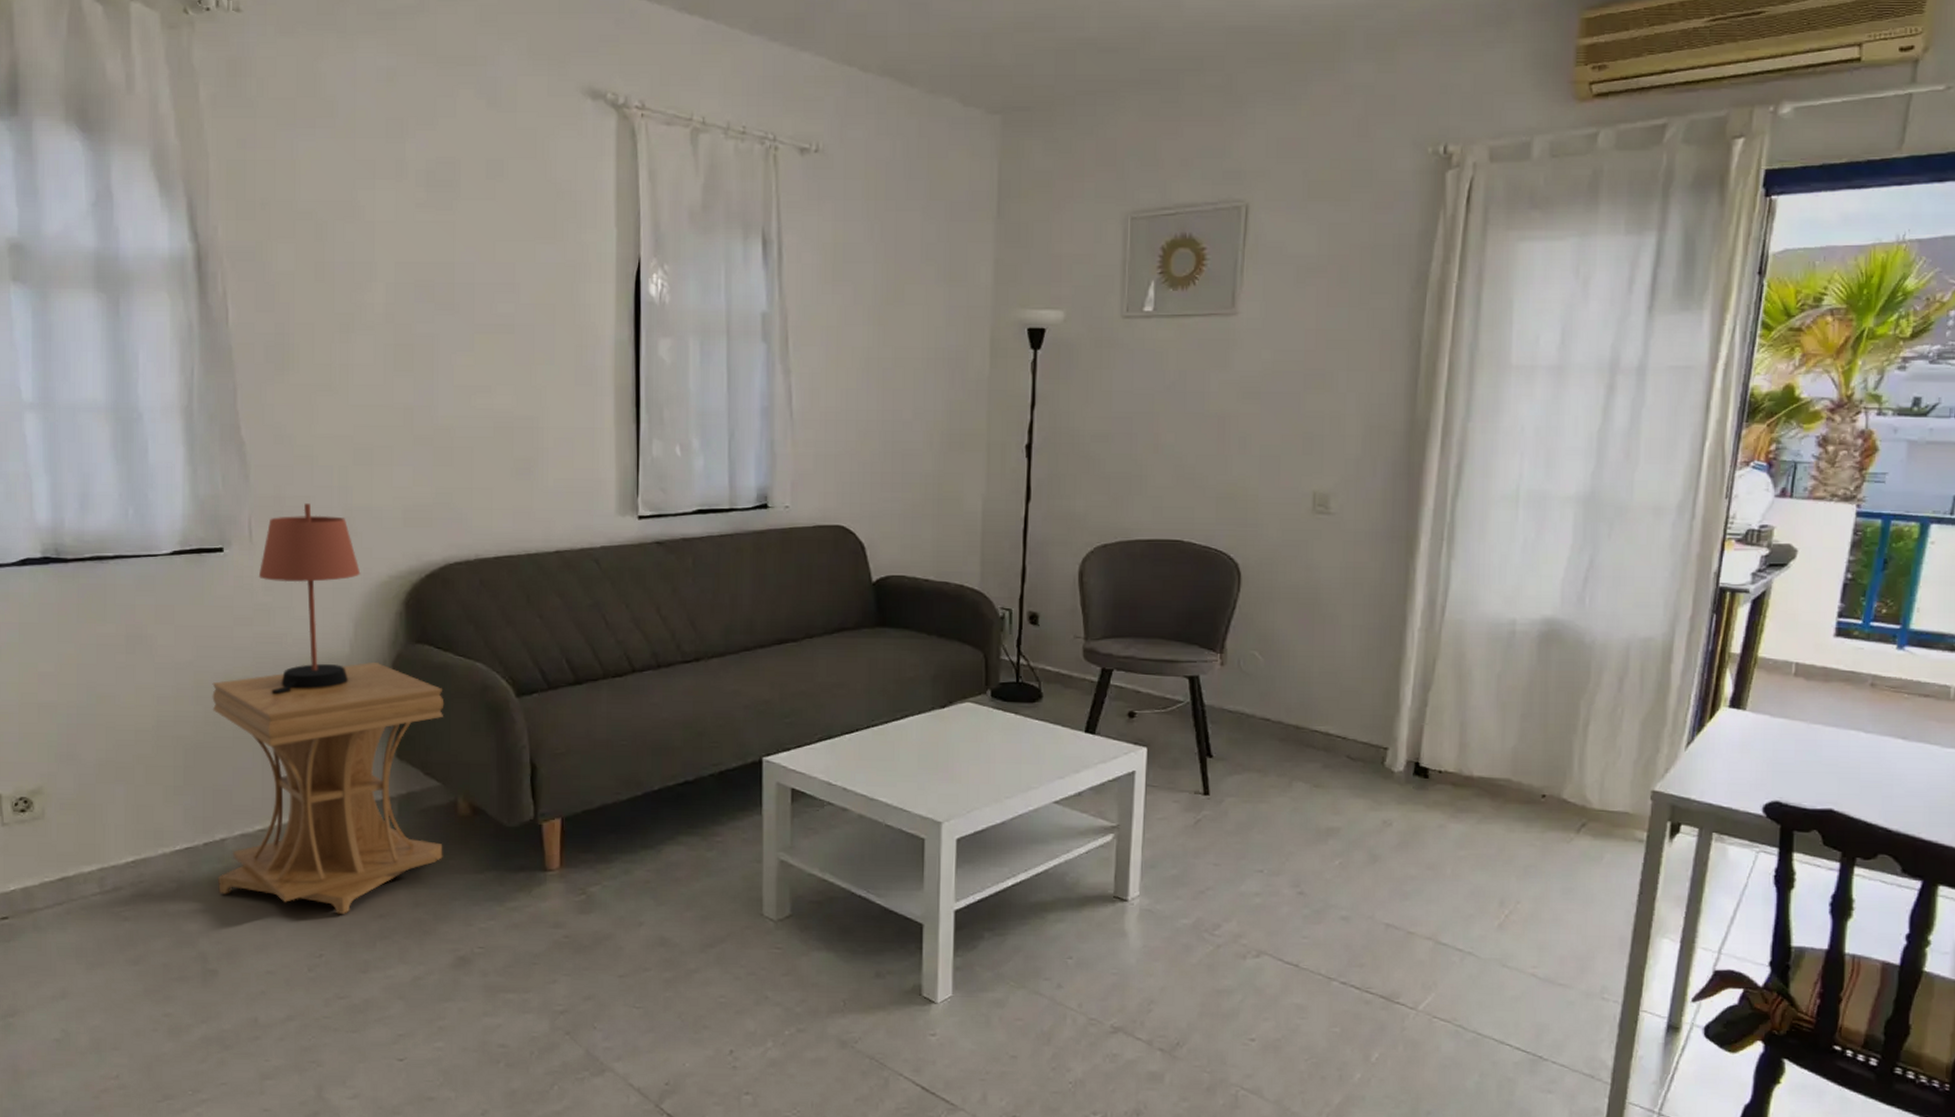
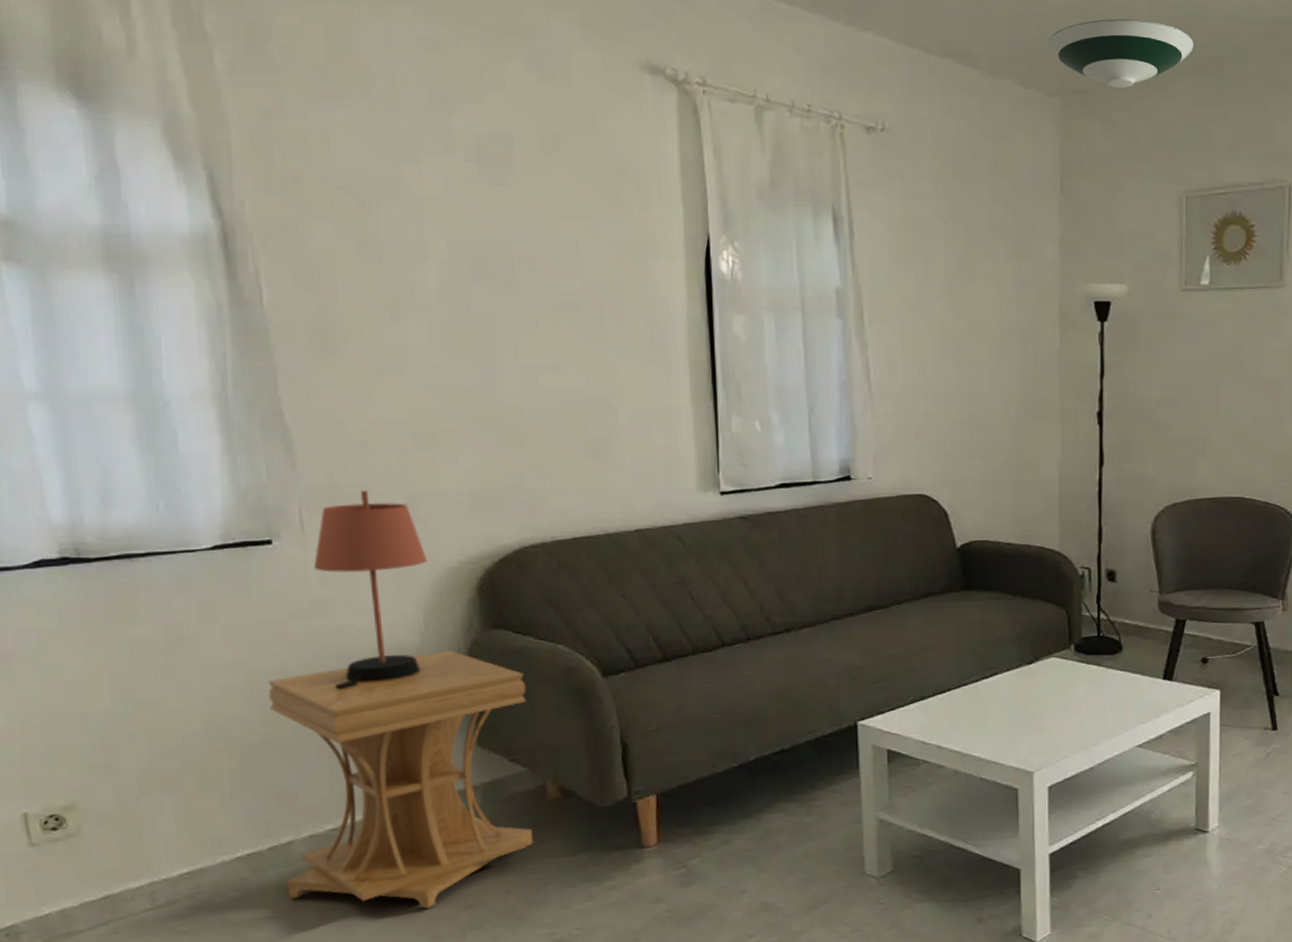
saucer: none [989,32,1146,103] -> present [1047,19,1193,88]

